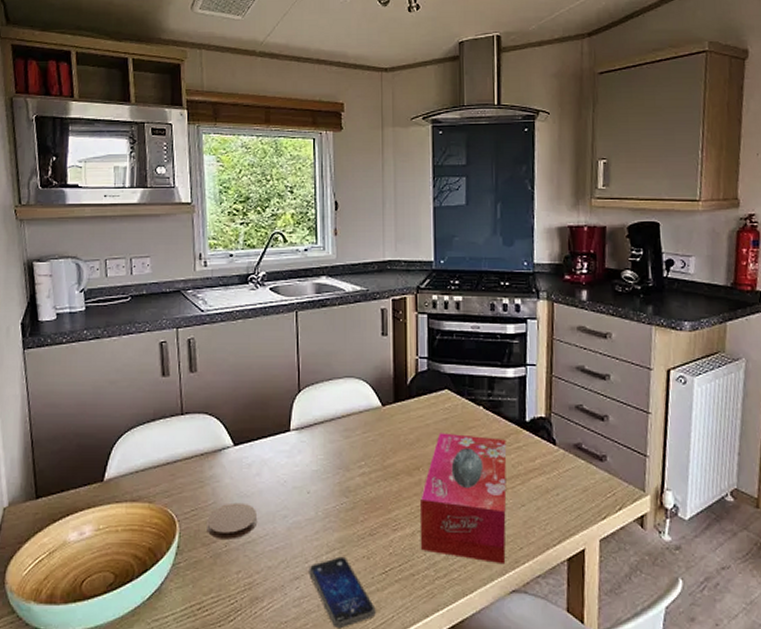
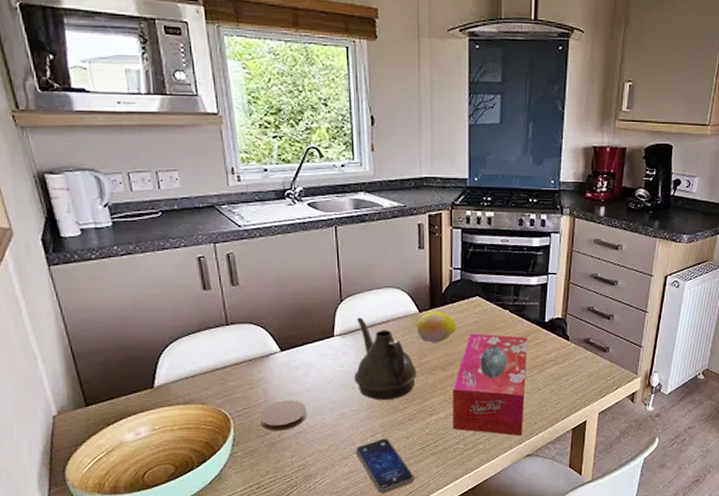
teapot: none [310,410,379,508] -> present [355,317,417,400]
fruit: none [379,404,424,442] -> present [416,310,457,342]

